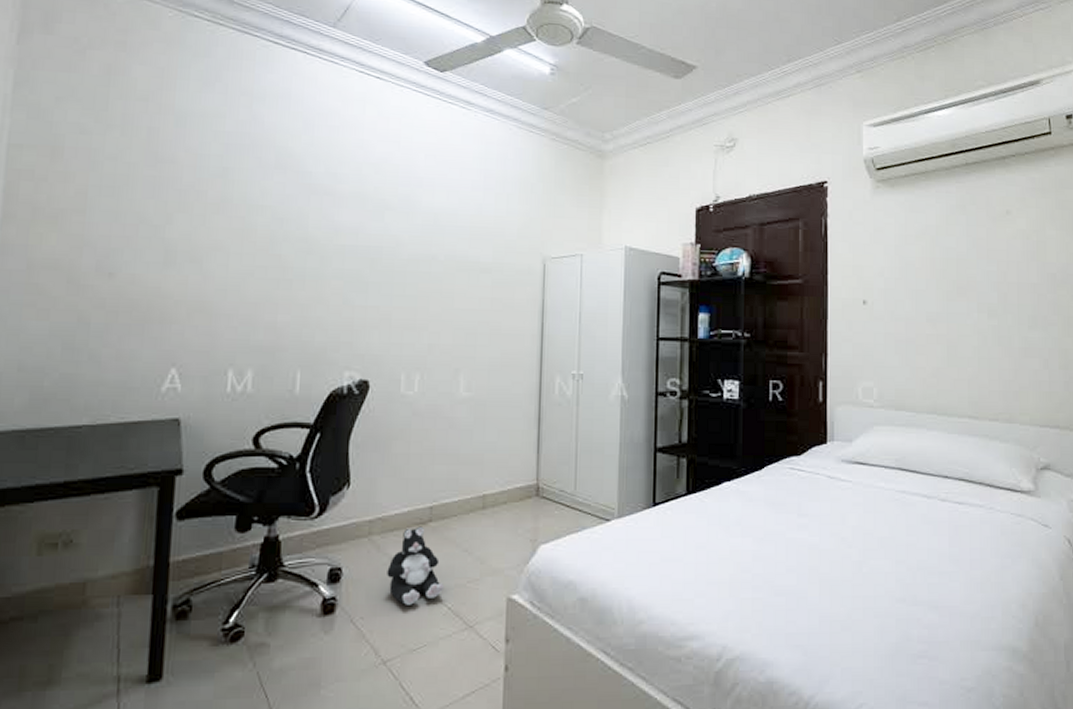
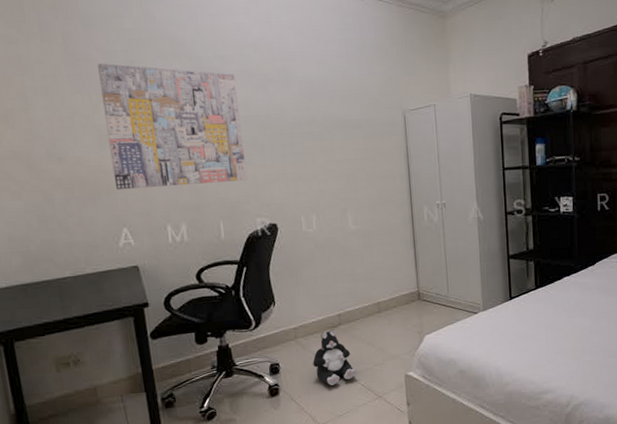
wall art: none [172,166,347,323] -> present [98,63,248,190]

